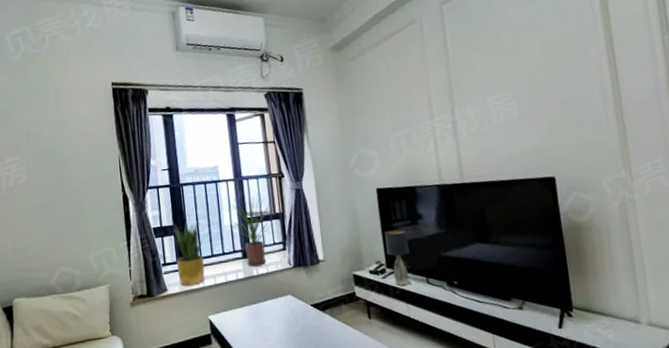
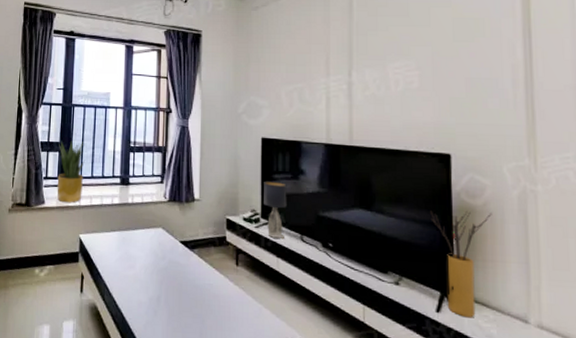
house plant: present [230,196,275,267] -> none [113,125,157,195]
vase: none [543,226,598,329] -> present [430,211,492,318]

